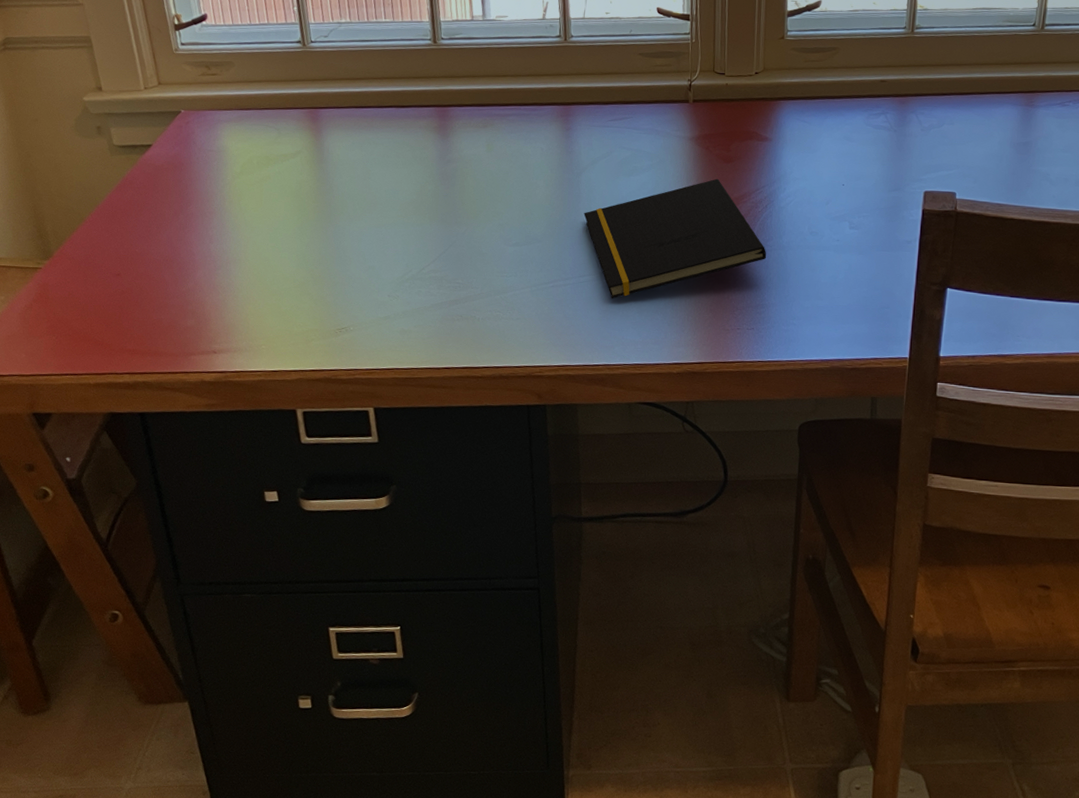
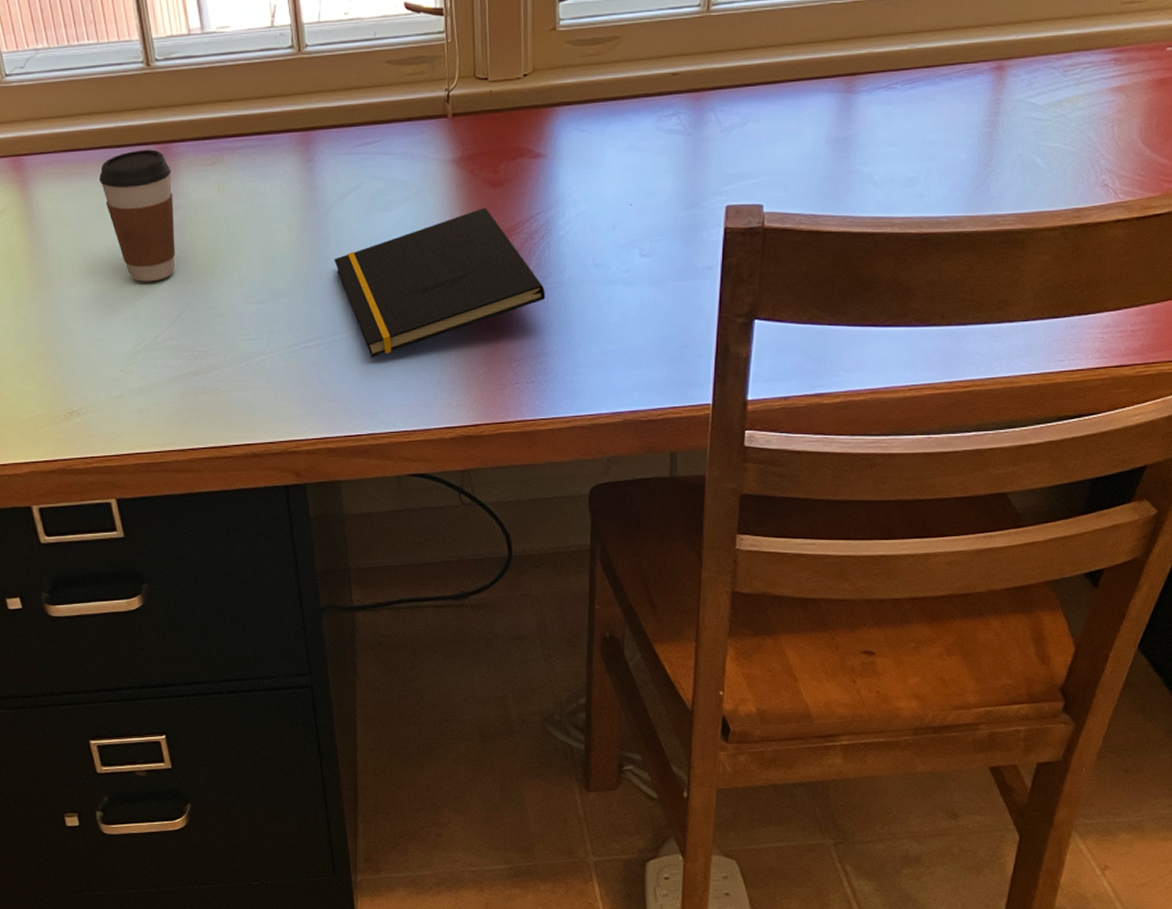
coffee cup: none [384,110,448,222] -> present [99,149,175,282]

